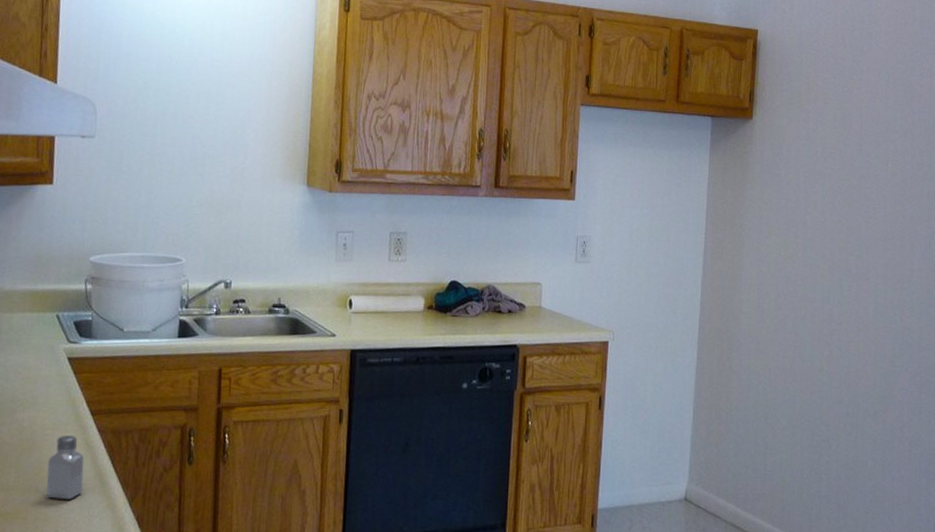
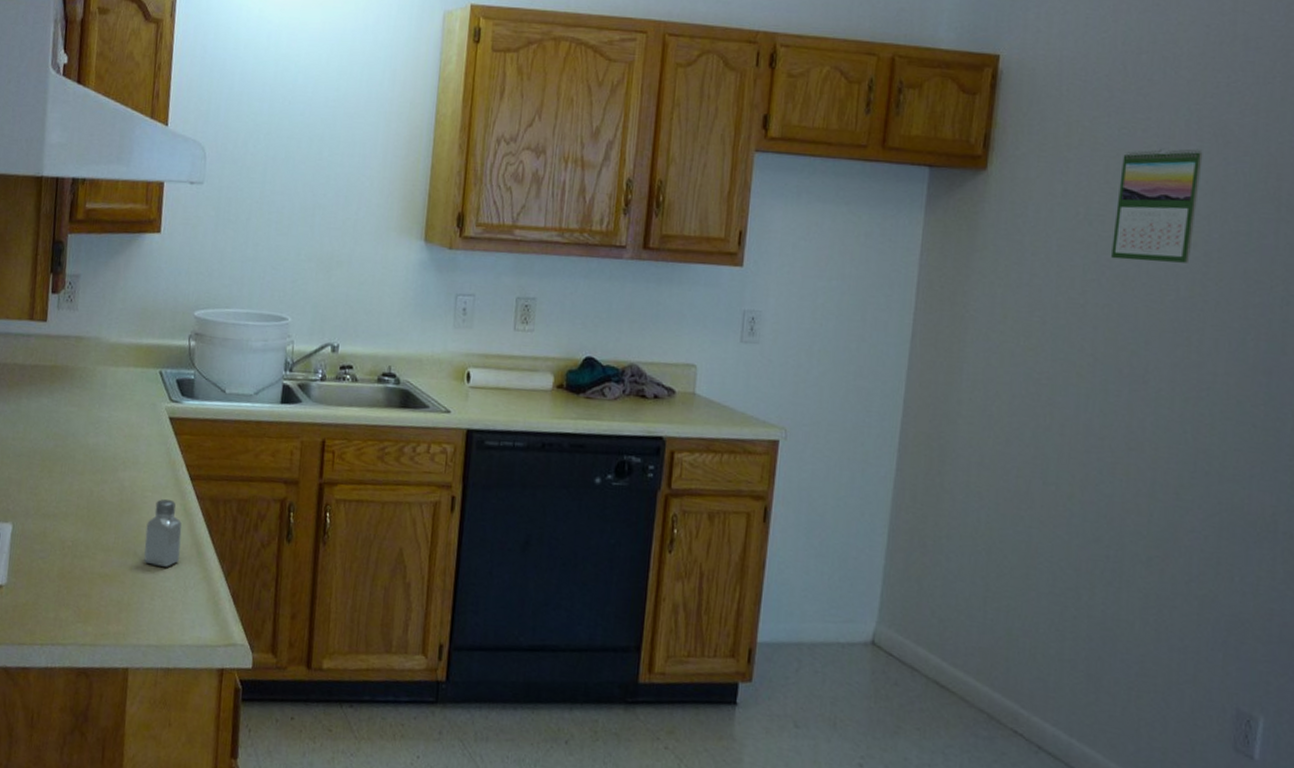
calendar: none [841,102,898,188] -> present [1111,148,1203,263]

